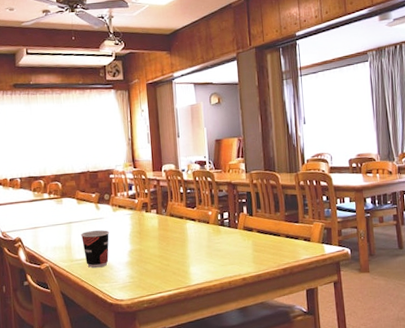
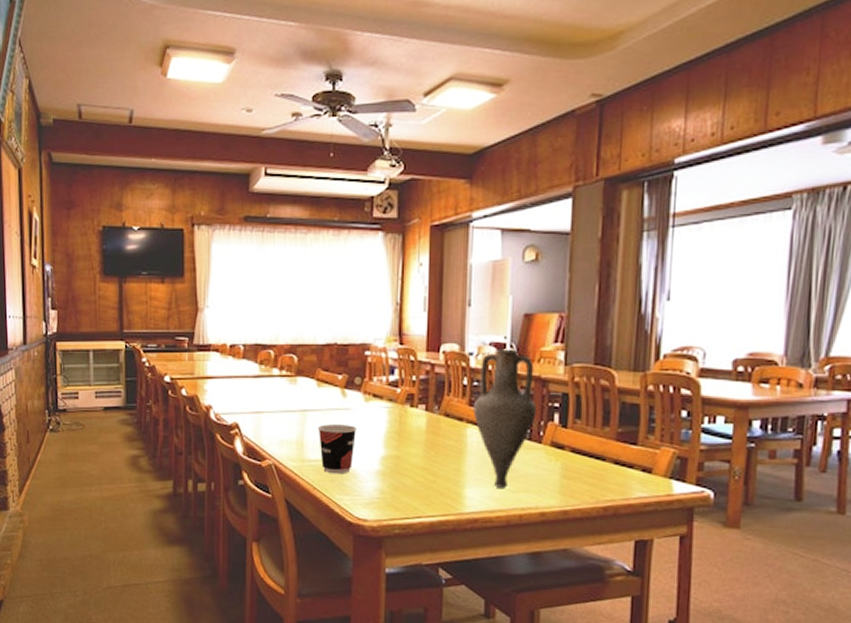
vase: none [189,164,232,264] -> present [473,349,536,488]

